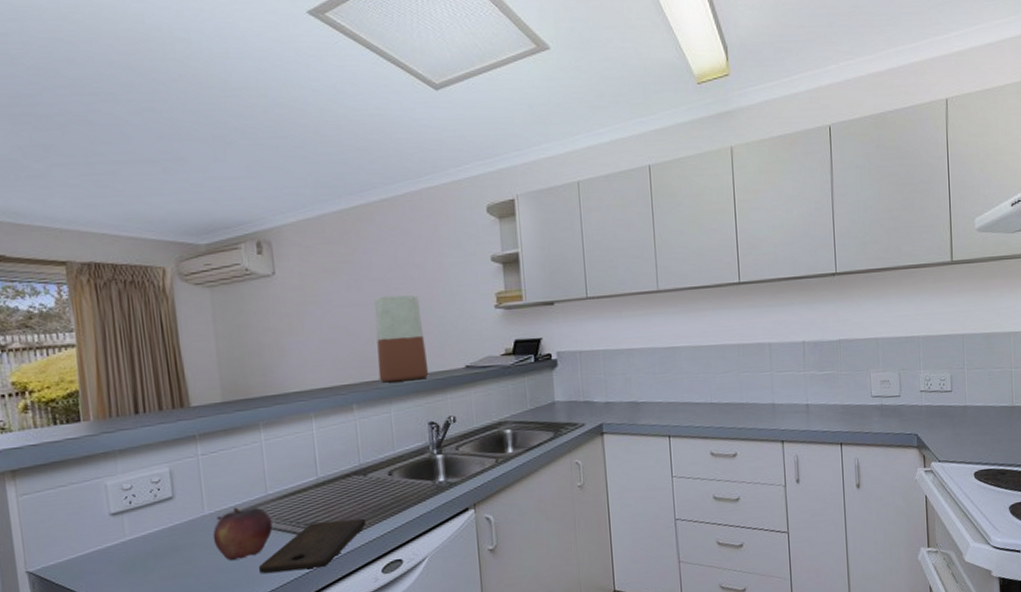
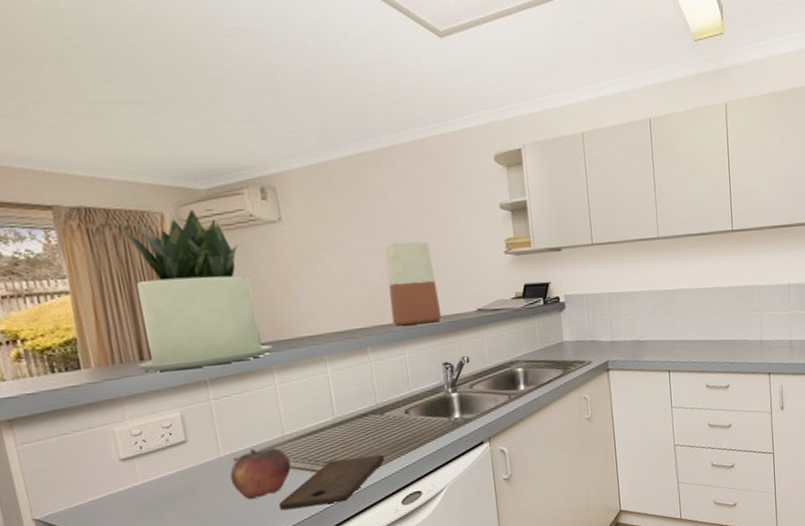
planter: none [122,265,261,426] -> present [116,210,273,372]

